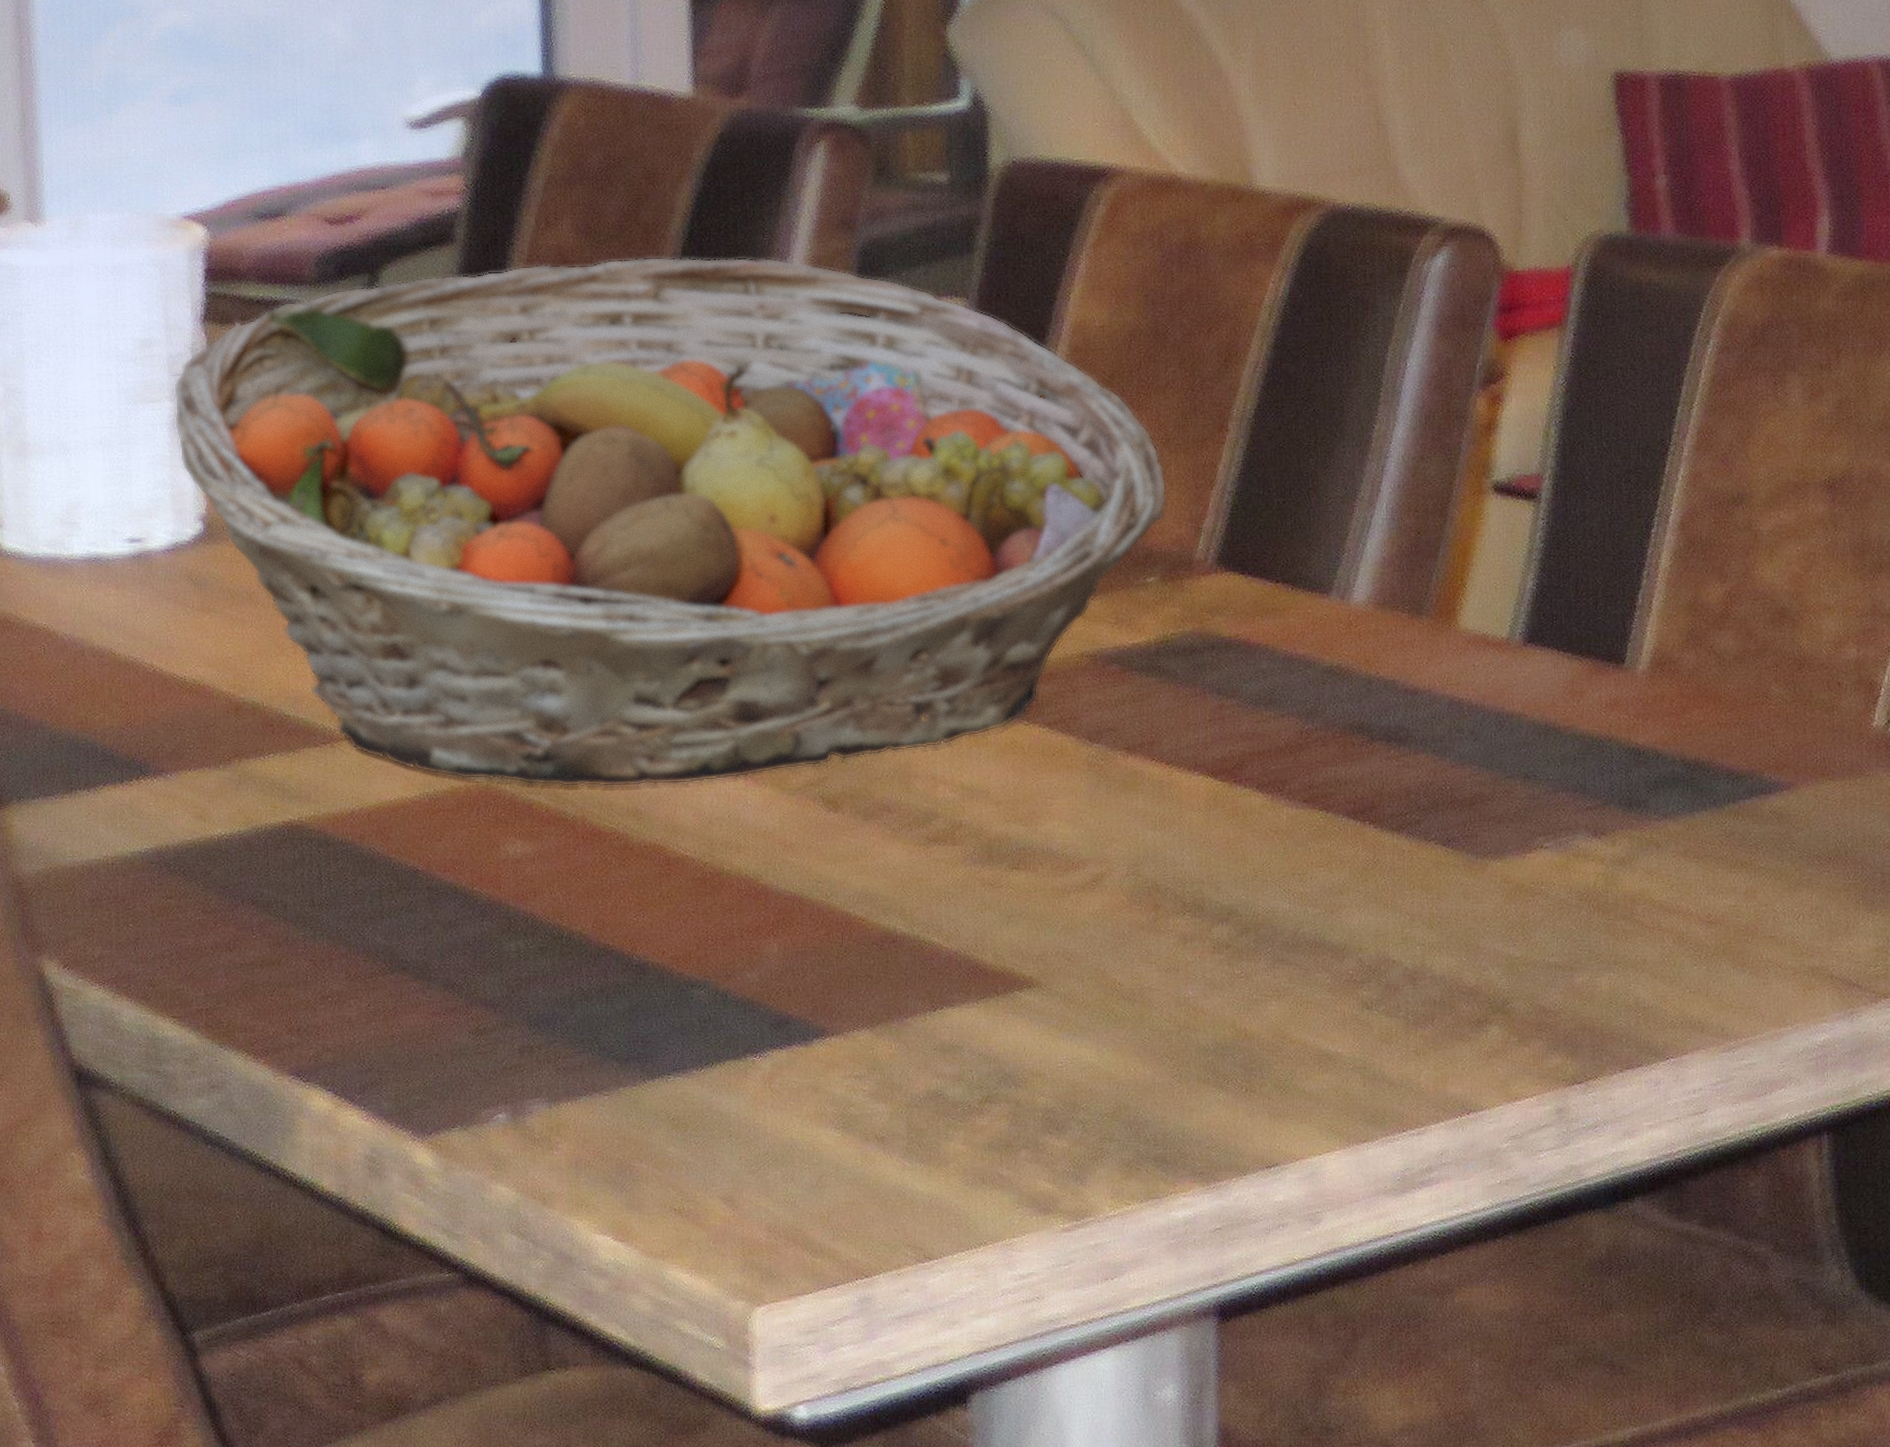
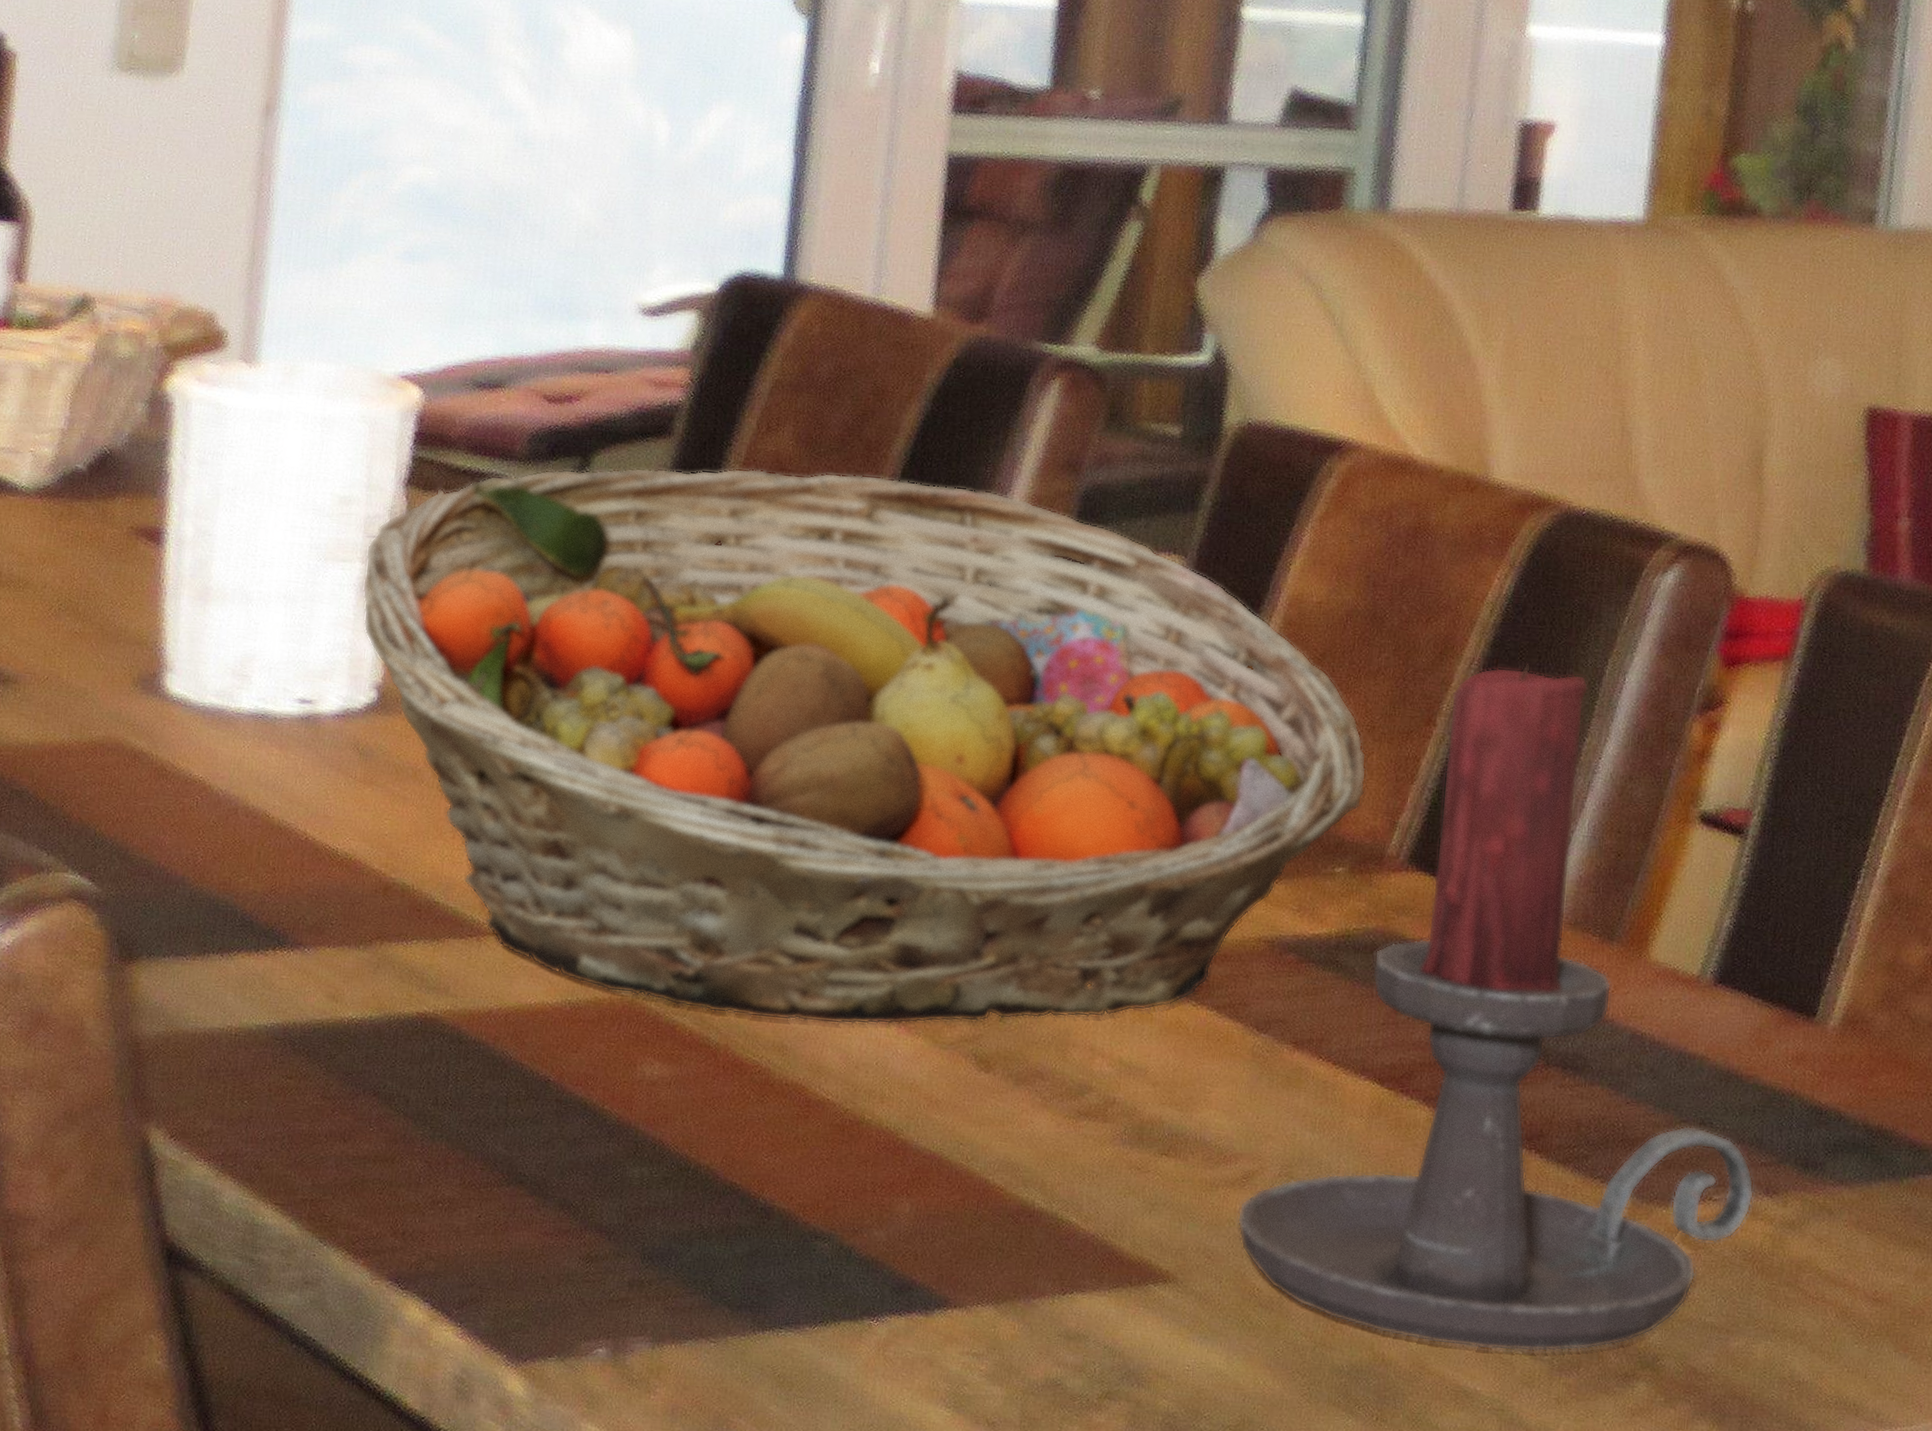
candle holder: none [1091,361,1583,1014] -> present [1237,664,1755,1353]

